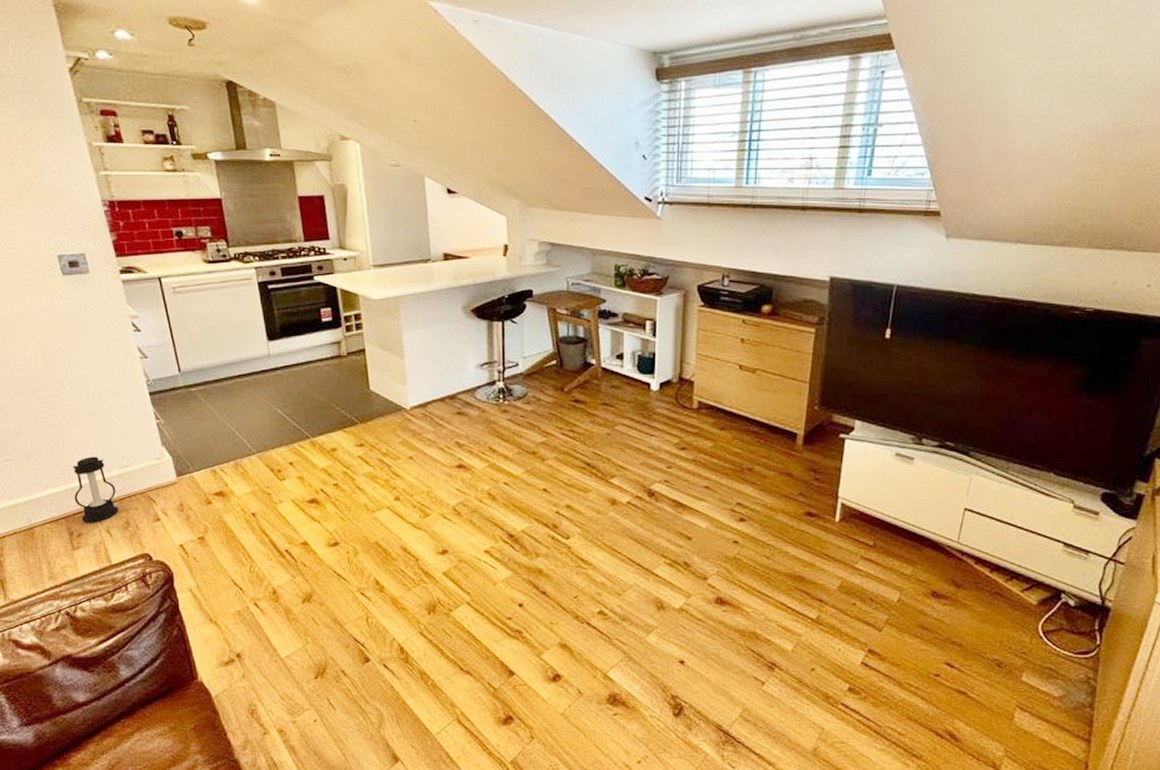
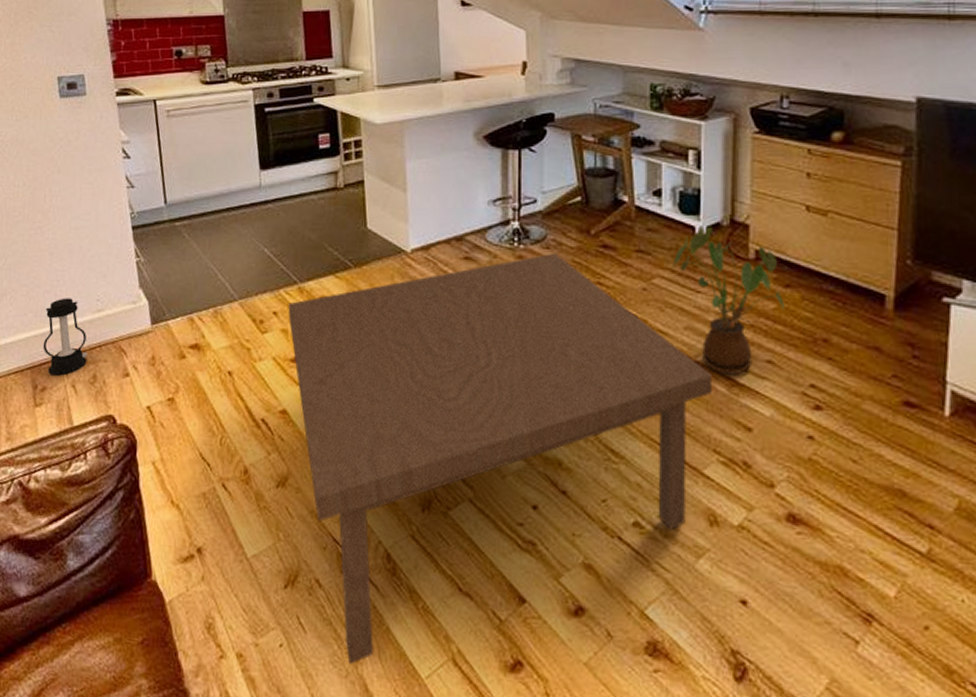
coffee table: none [302,407,662,730] -> present [288,253,713,664]
house plant: none [632,383,720,498] -> present [673,226,785,375]

